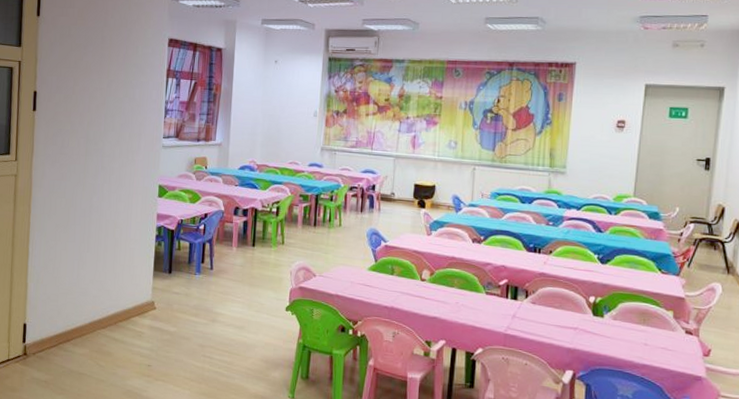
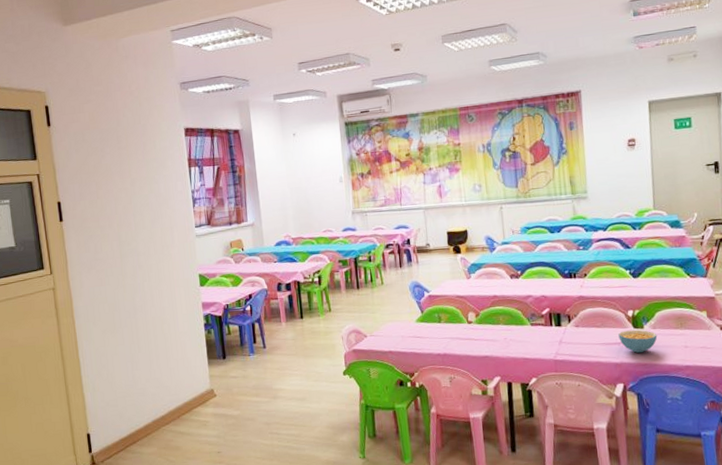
cereal bowl: none [575,316,617,342] -> present [618,329,658,353]

